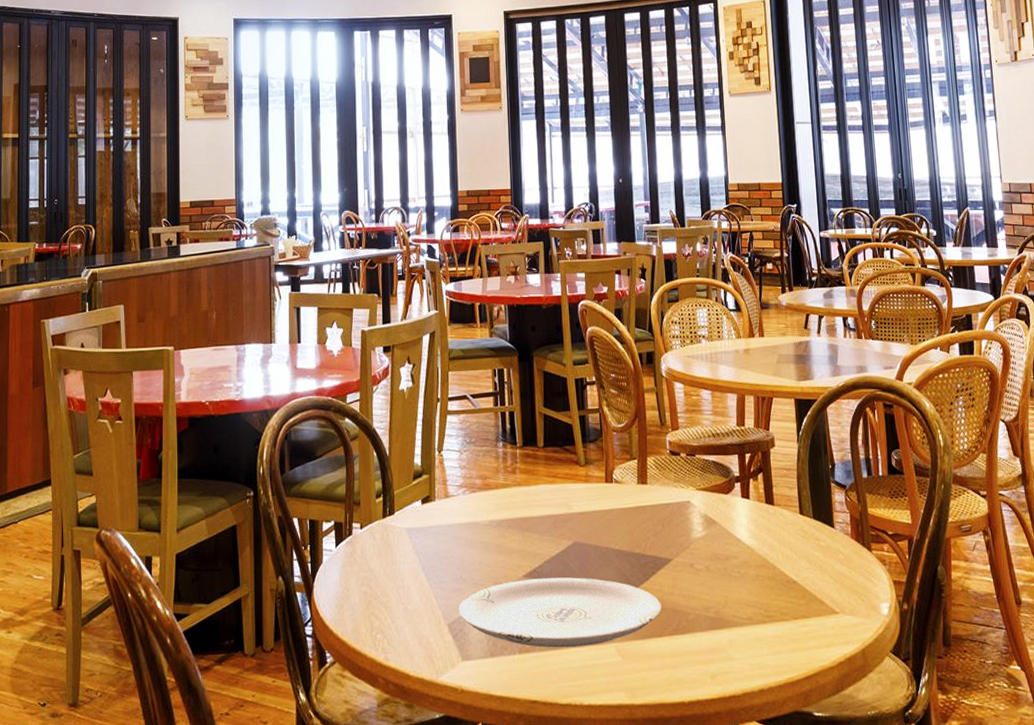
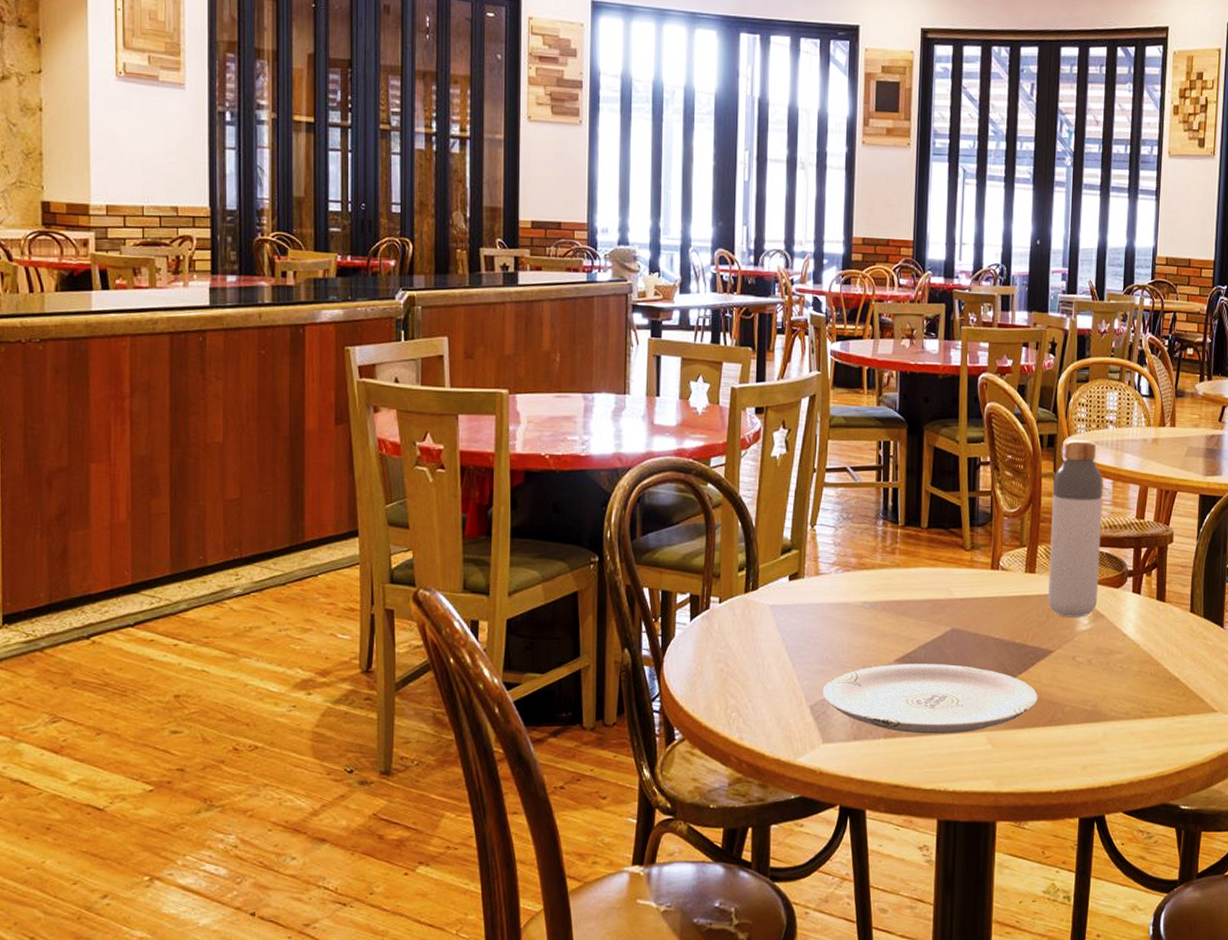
bottle: none [655,355,709,525] -> present [1048,440,1104,617]

